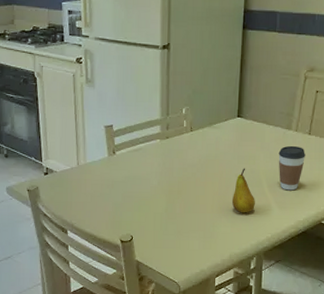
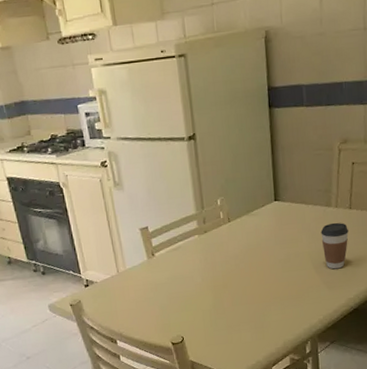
fruit: present [231,168,255,213] -> none [279,252,303,299]

